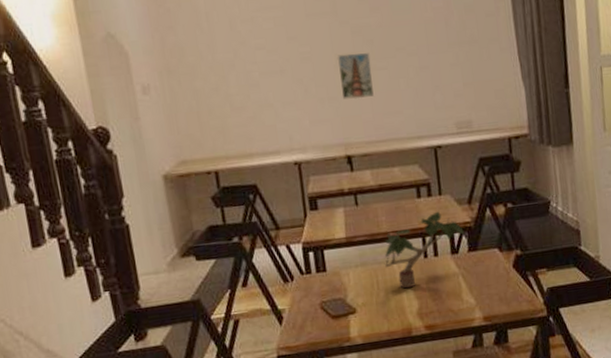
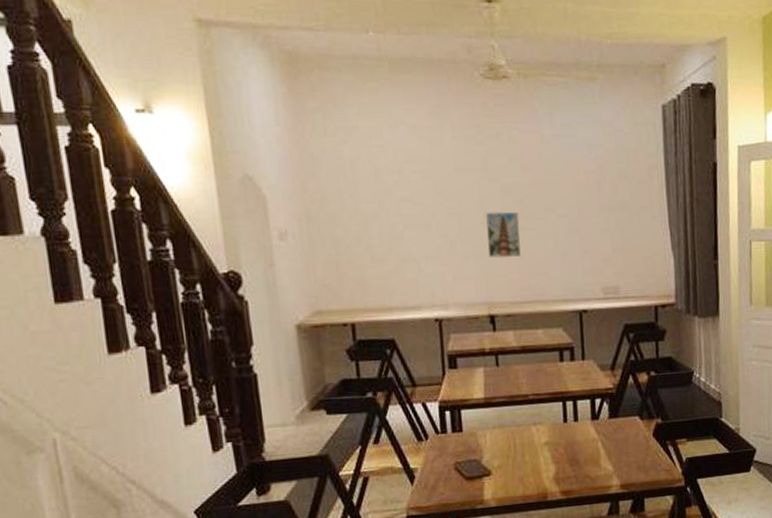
potted plant: present [384,211,466,289] -> none [522,376,607,453]

